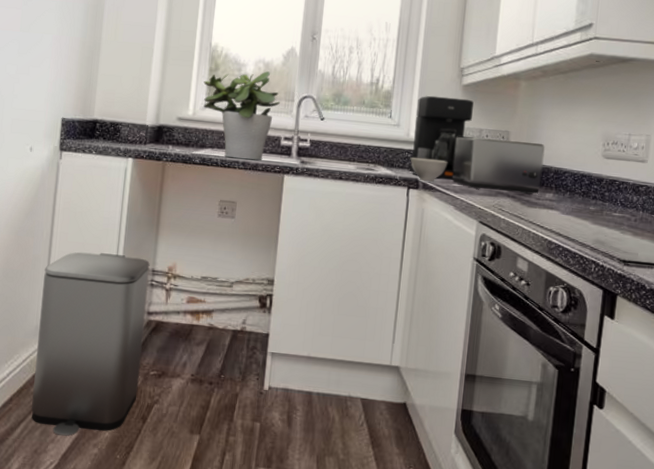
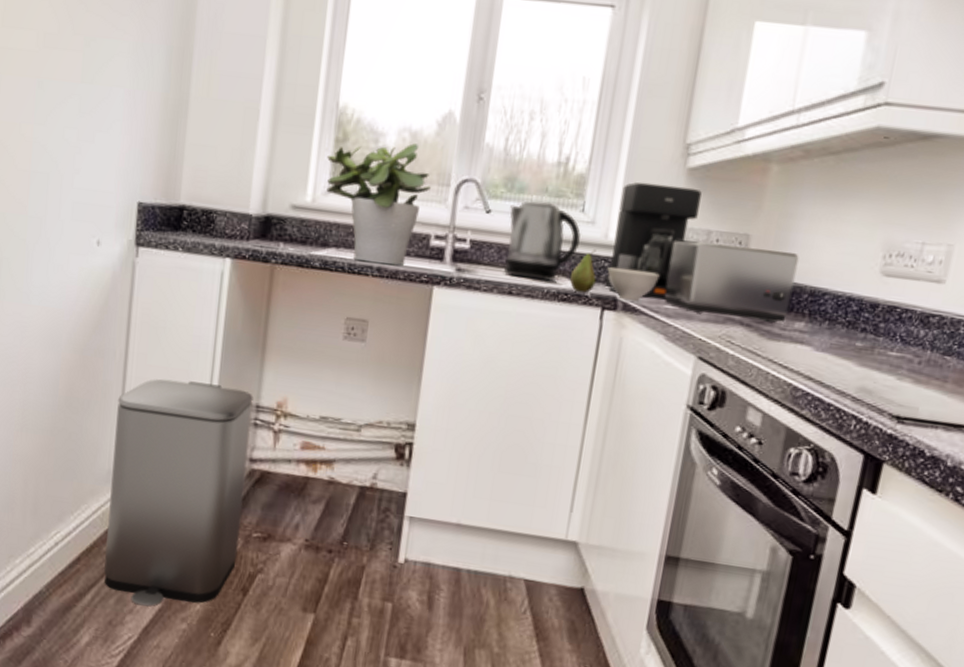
kettle: none [335,110,391,168] -> present [503,200,582,280]
fruit: none [383,144,403,177] -> present [570,249,597,294]

